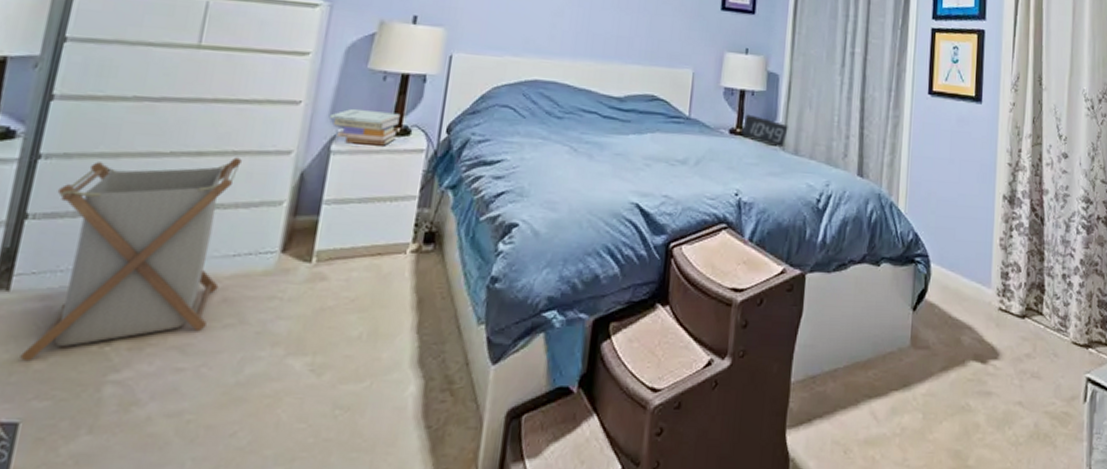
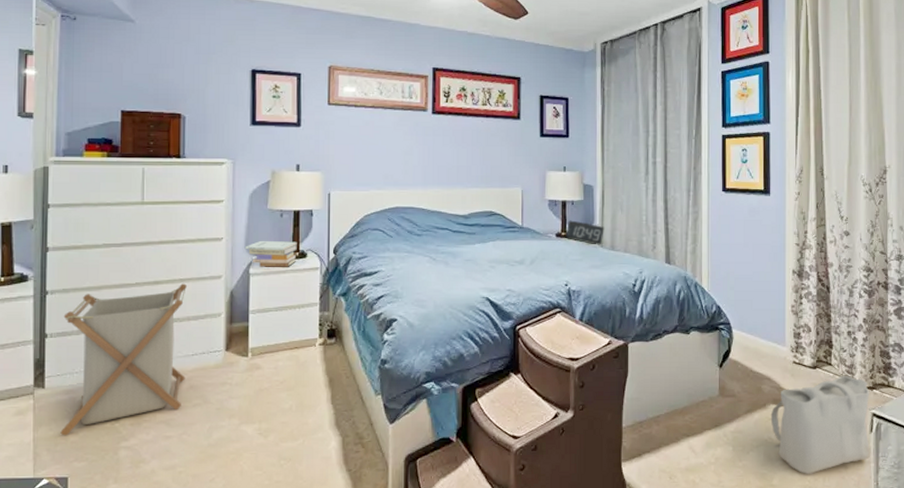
tote bag: none [969,328,1085,453] -> present [770,375,870,474]

